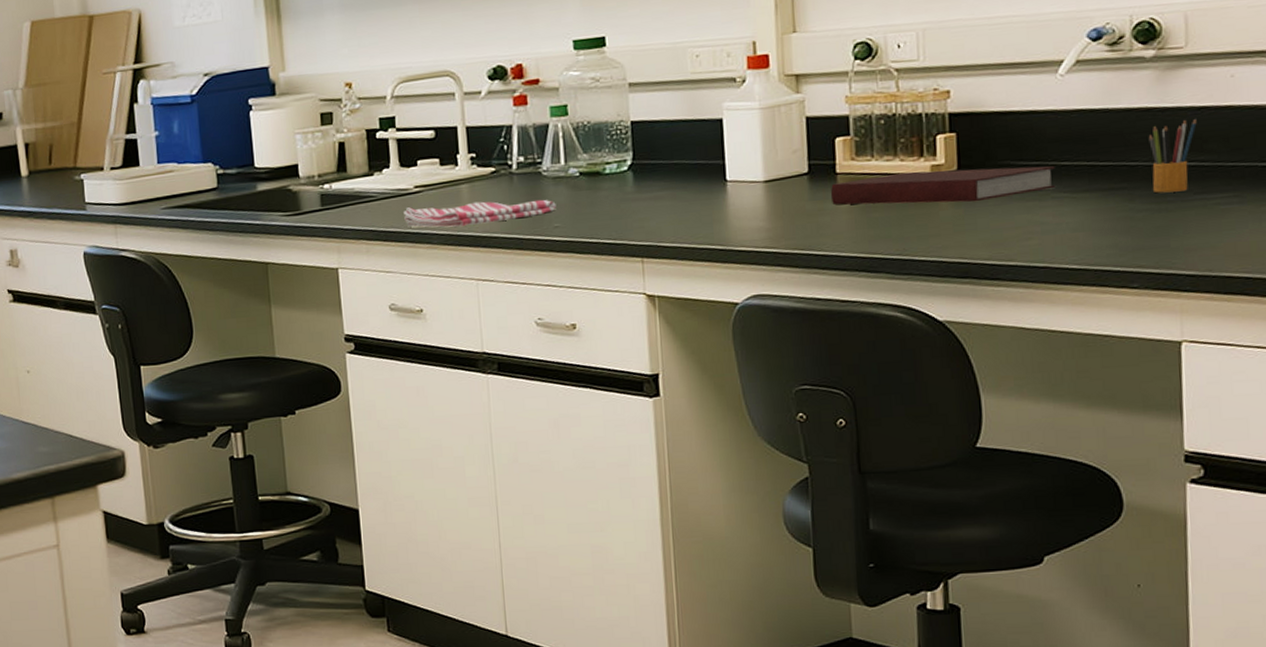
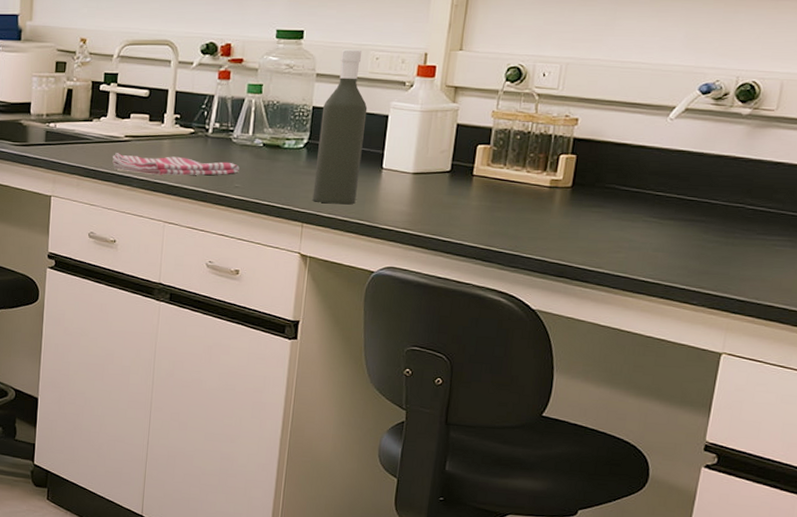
bottle: none [642,49,702,231] -> present [312,49,368,205]
notebook: present [830,166,1055,205] -> none [464,182,651,215]
pencil box: present [1148,118,1197,193] -> none [725,171,772,230]

